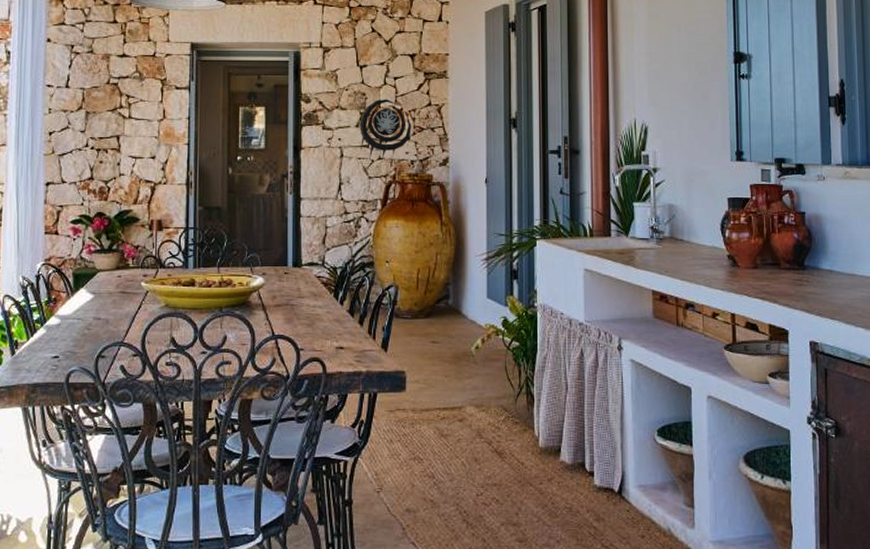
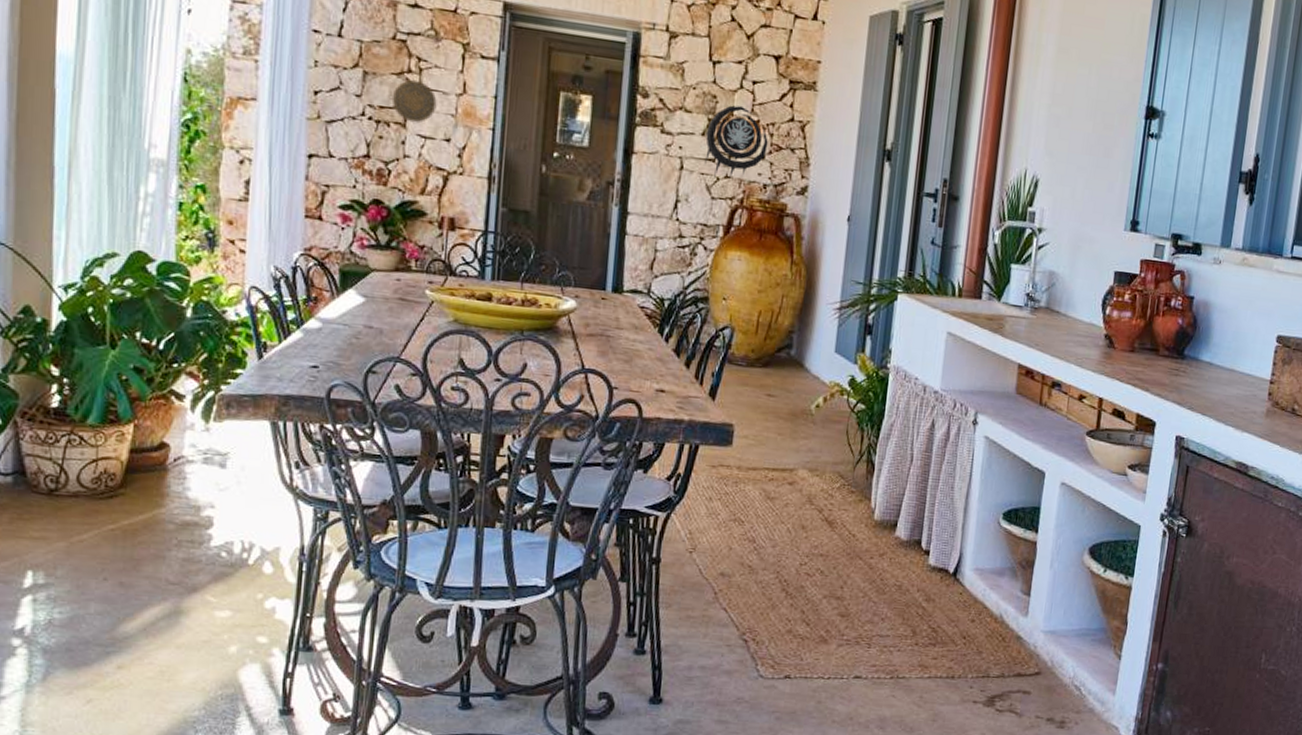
decorative plate: none [108,114,143,147] -> present [391,80,437,123]

